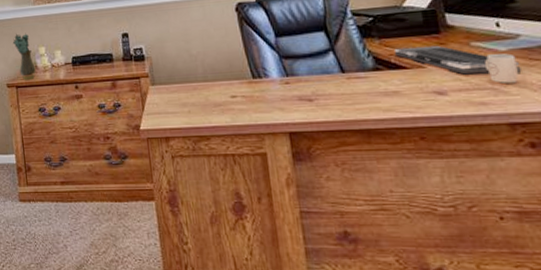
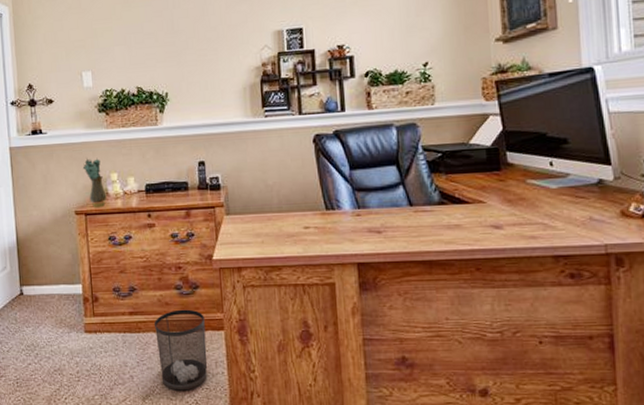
waste bin: none [85,179,140,261] -> present [154,309,208,391]
computer keyboard: present [393,45,522,76] -> none [458,181,568,211]
mug: present [485,53,519,84] -> none [538,191,566,219]

